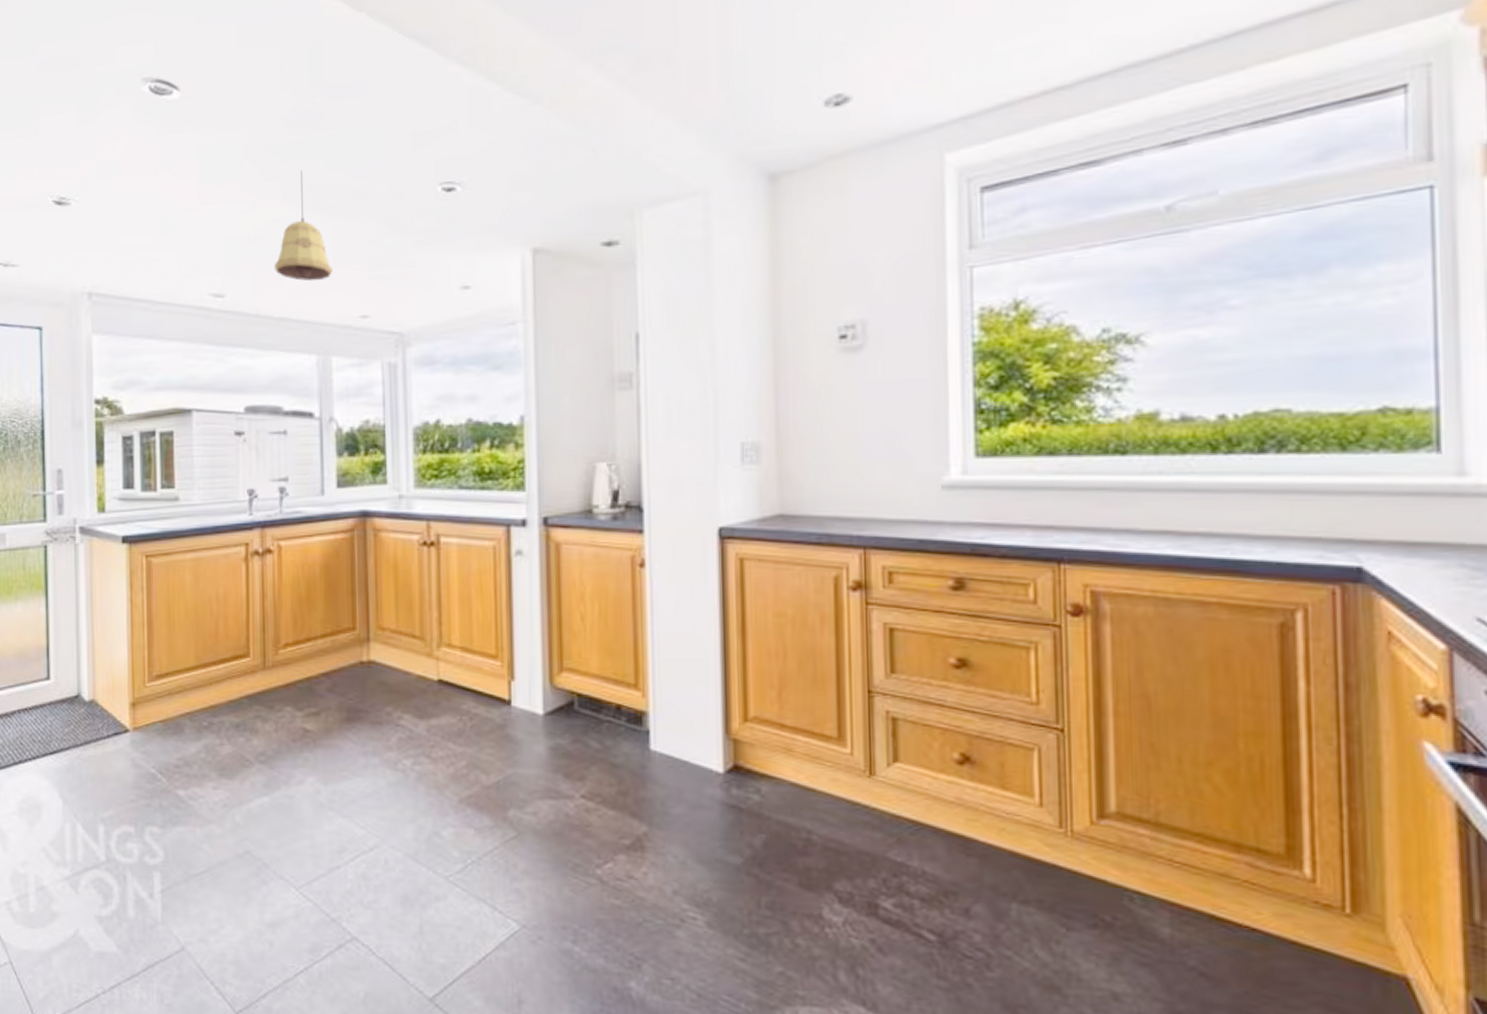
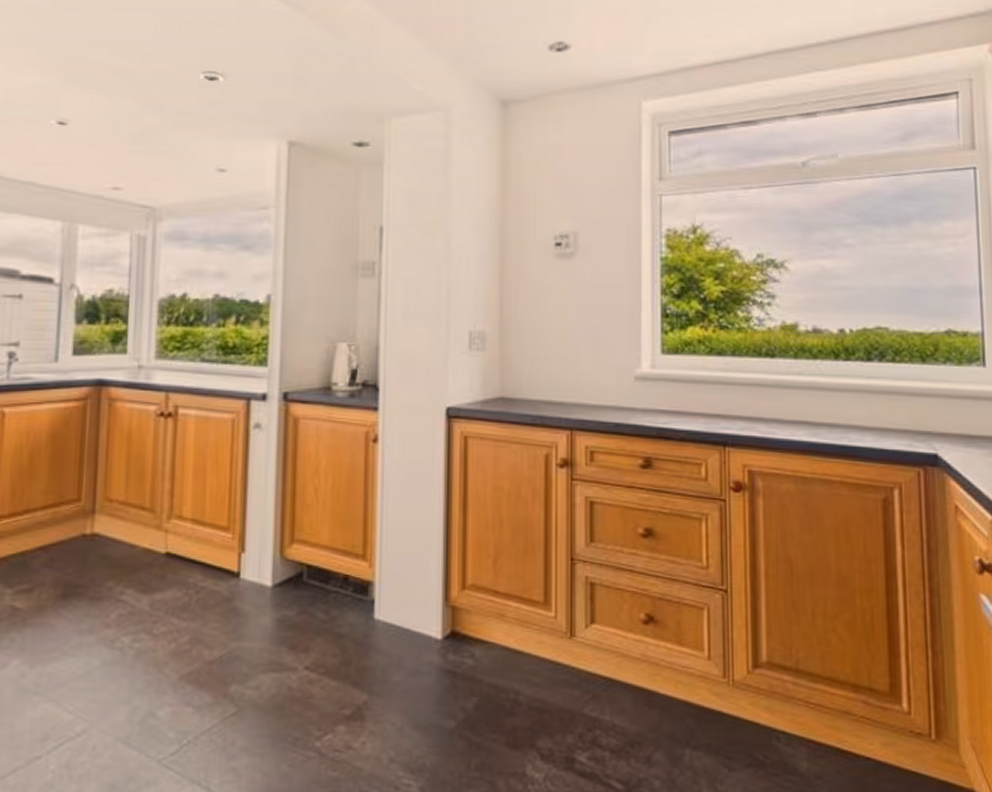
pendant light: present [273,170,333,282] -> none [23,42,87,150]

